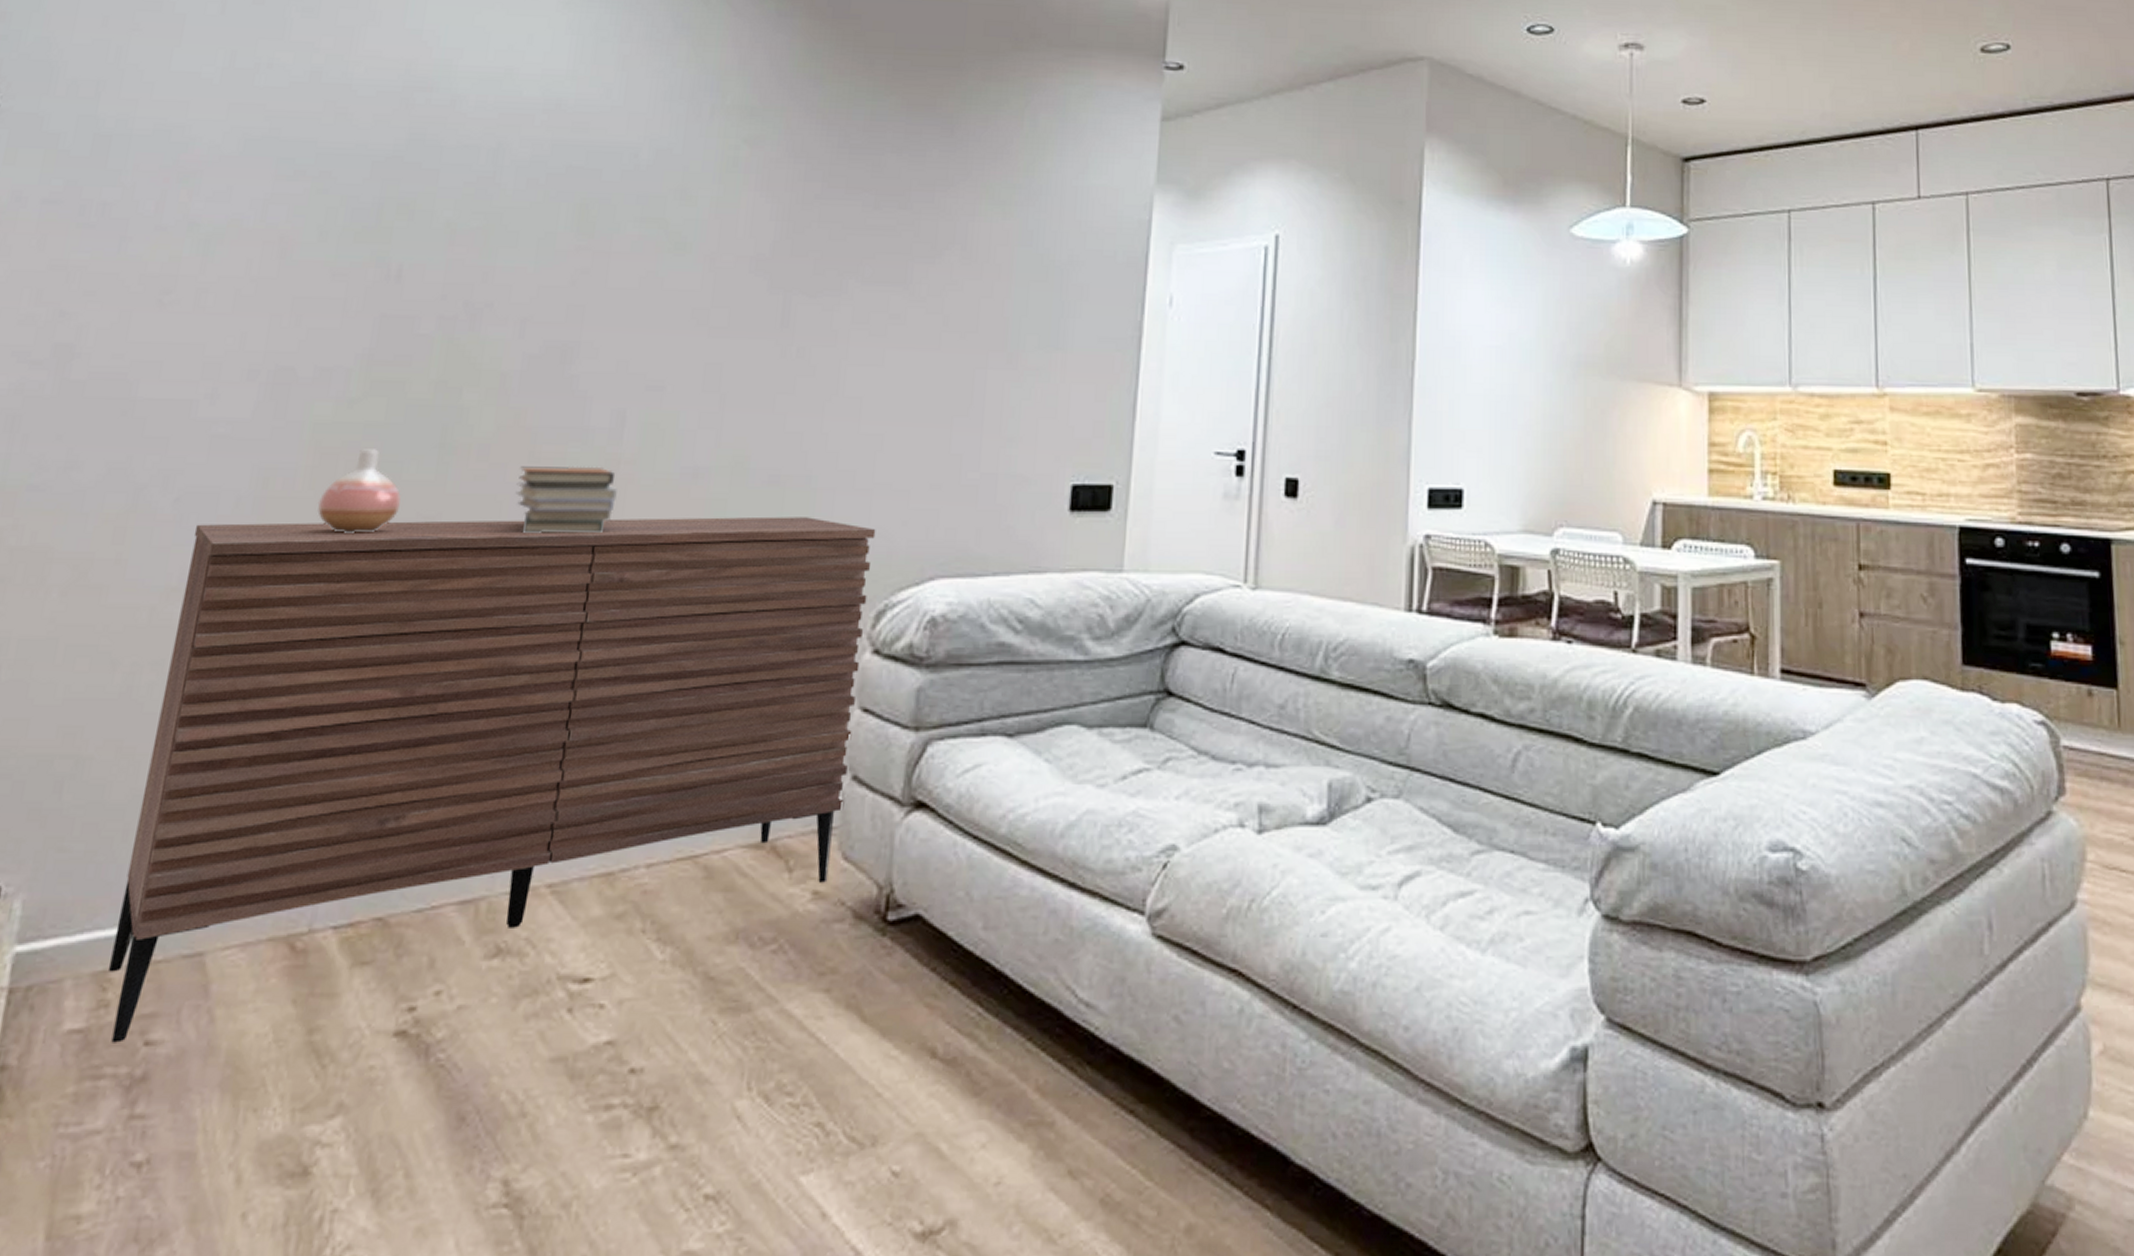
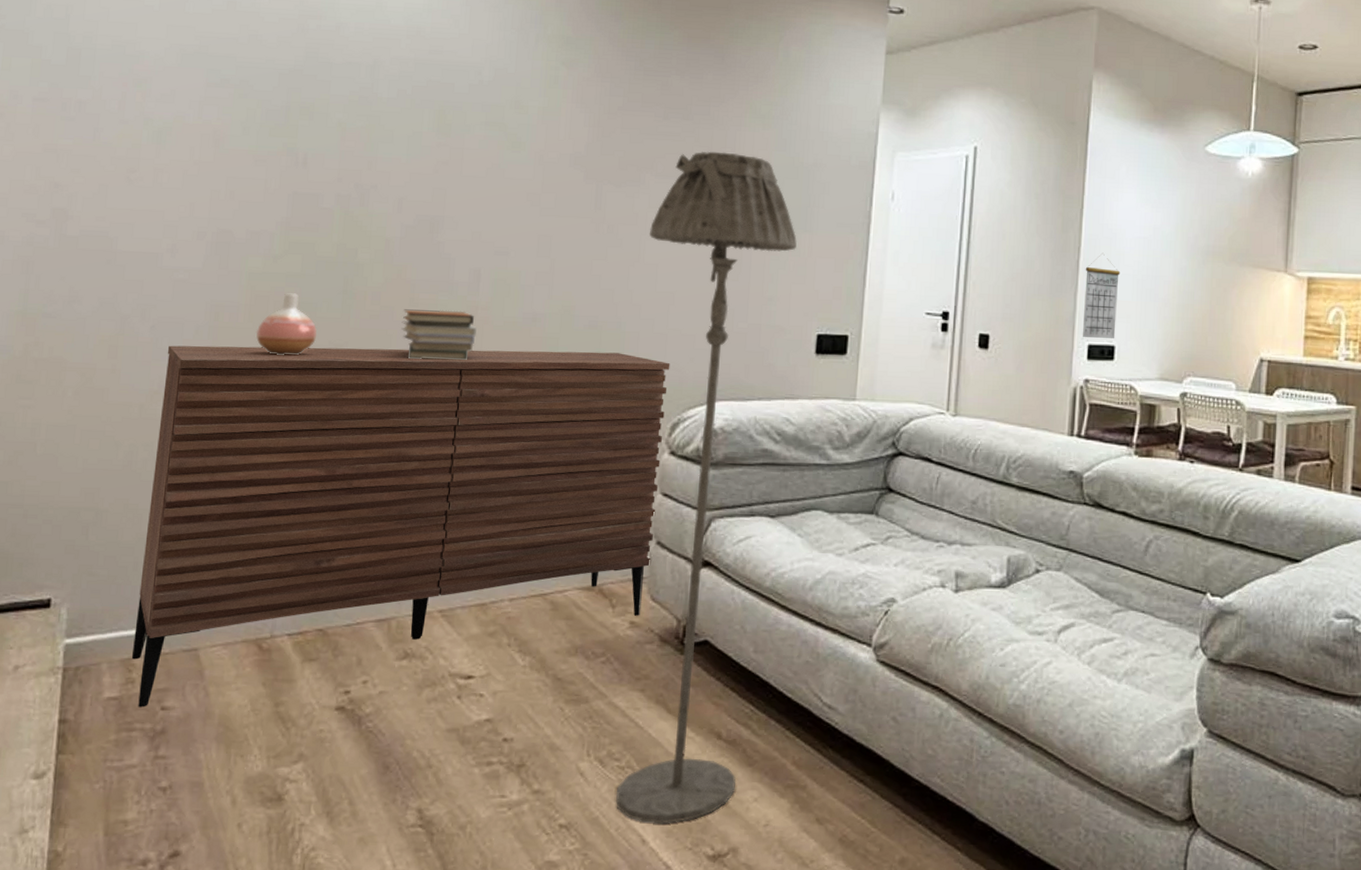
floor lamp: none [786,248,1046,1188] -> present [616,151,797,824]
calendar: none [1420,367,1468,480] -> present [1082,252,1121,338]

